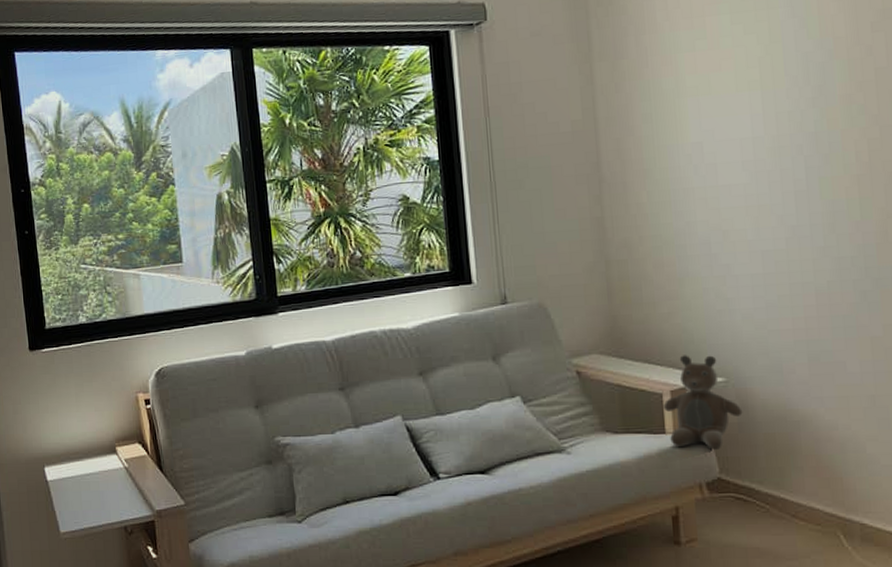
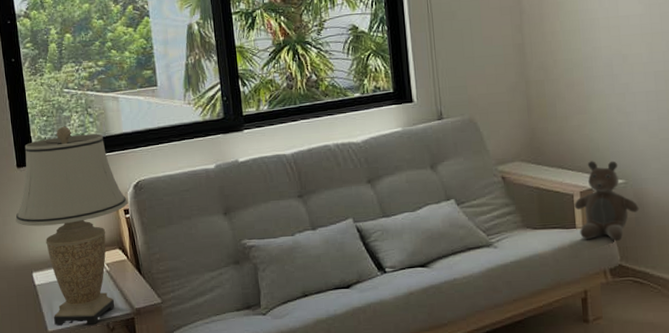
table lamp: none [27,305,149,527] -> present [15,126,128,326]

